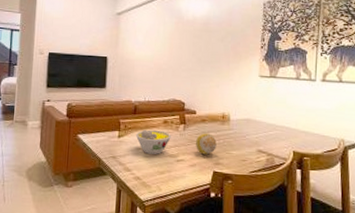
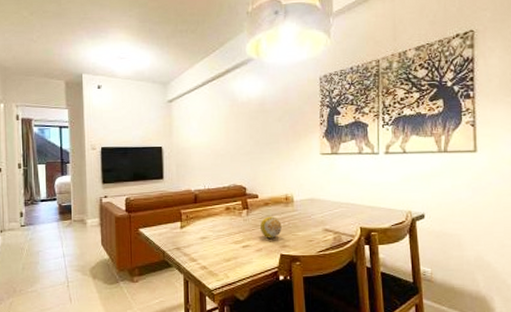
bowl: present [135,129,171,154] -> none [198,217,235,242]

